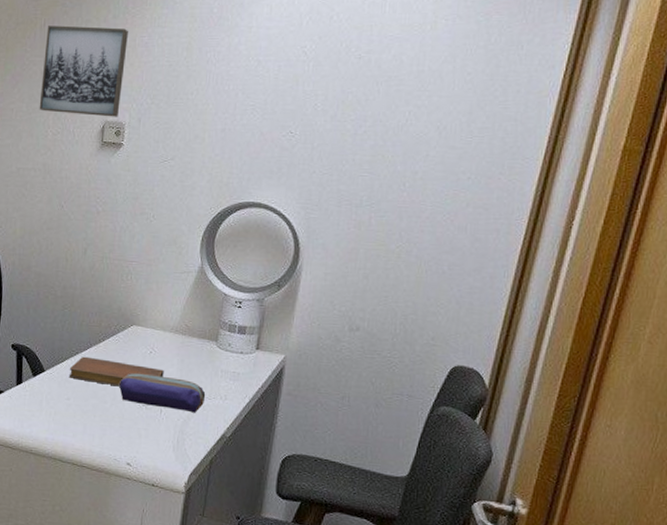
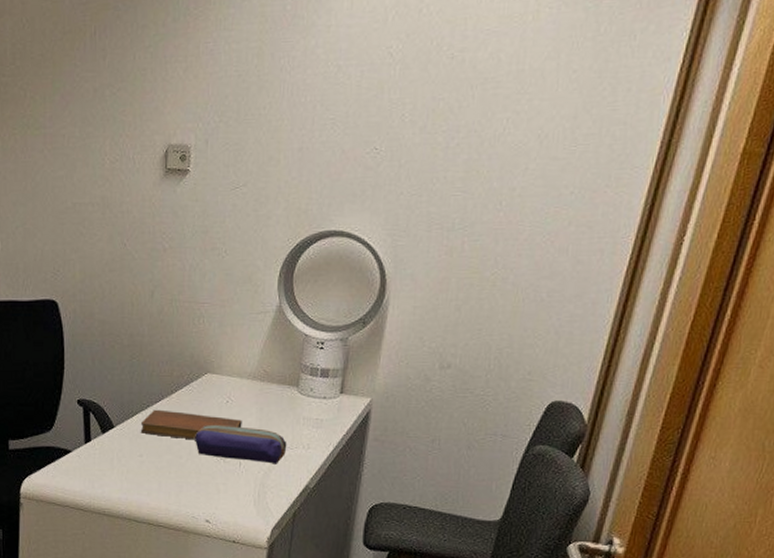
wall art: present [39,25,128,117] -> none [94,33,190,140]

